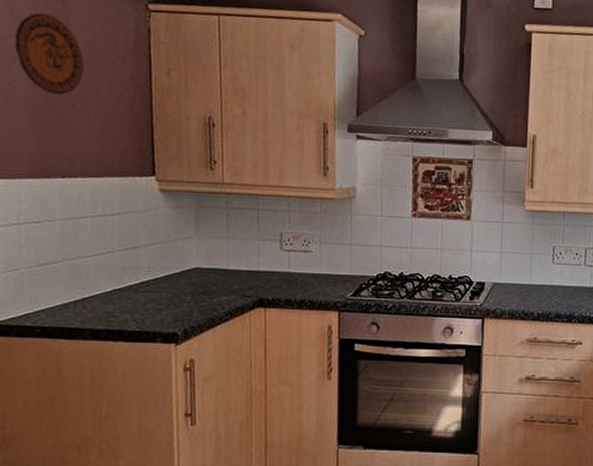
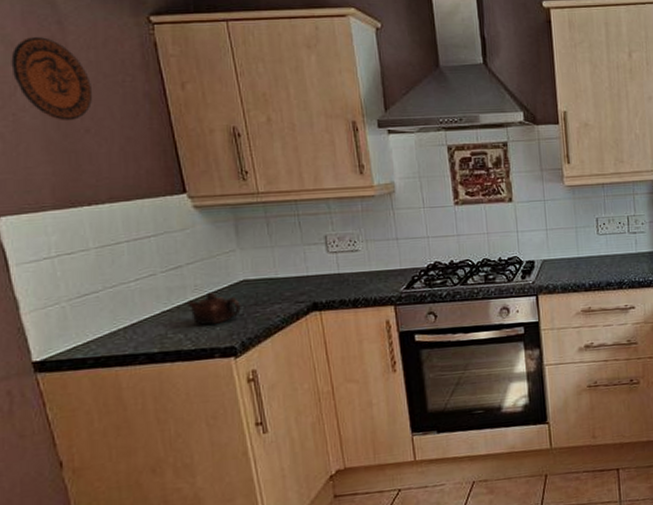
teapot: none [137,275,189,309] -> present [186,292,241,325]

